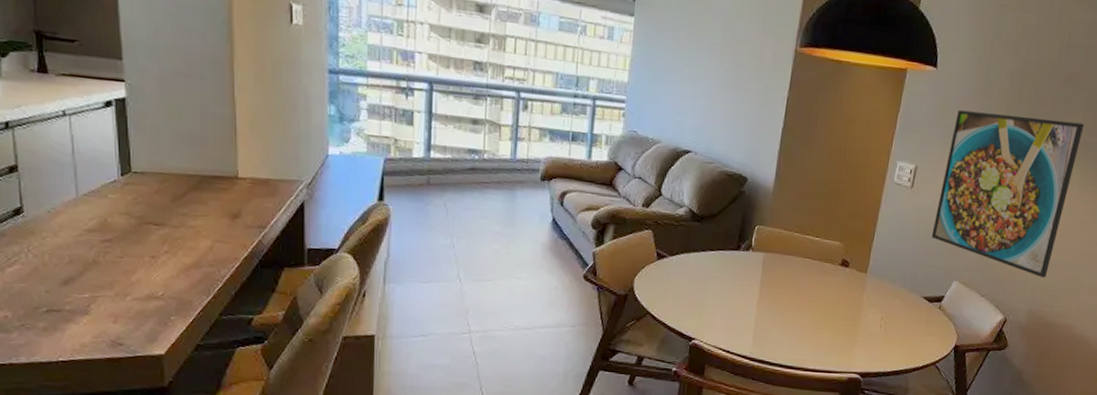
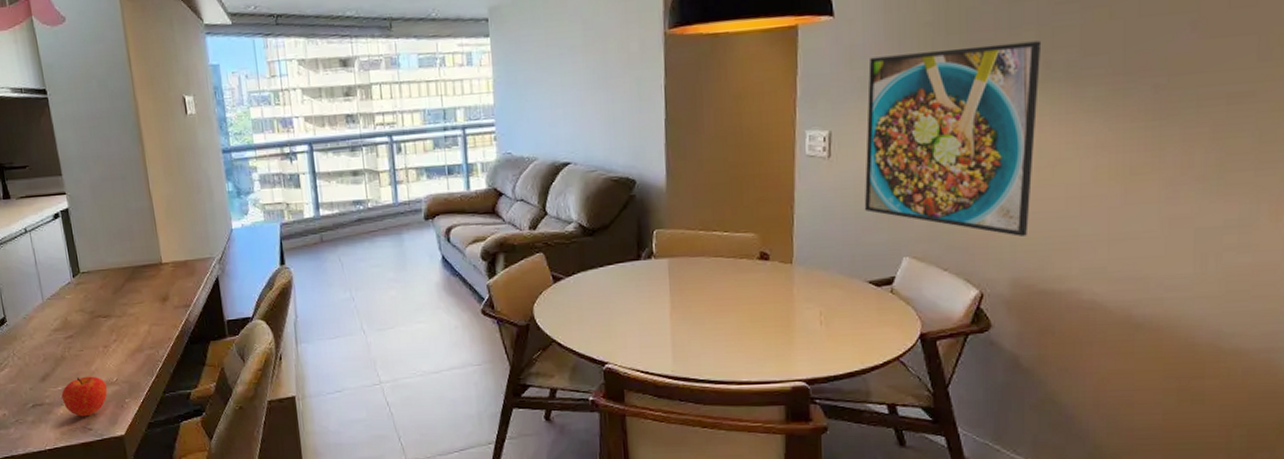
fruit: none [87,285,150,330] -> present [61,376,108,417]

